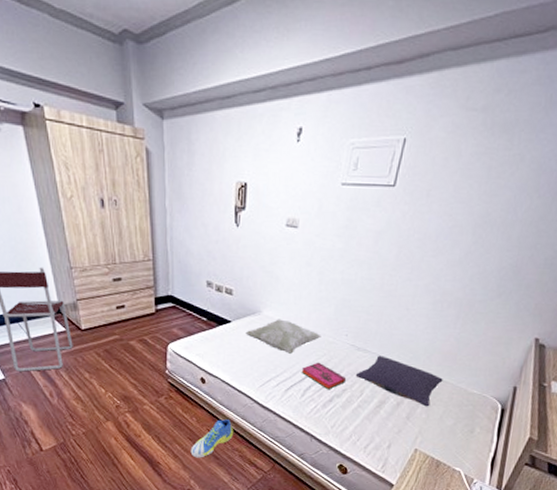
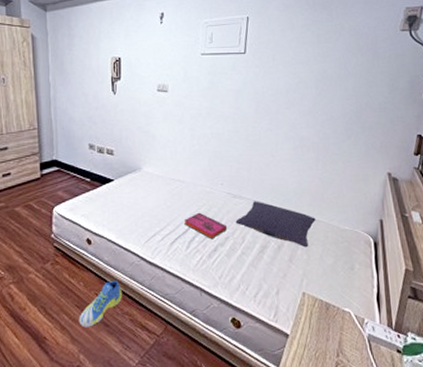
decorative pillow: present [245,319,321,354] -> none [128,174,199,207]

